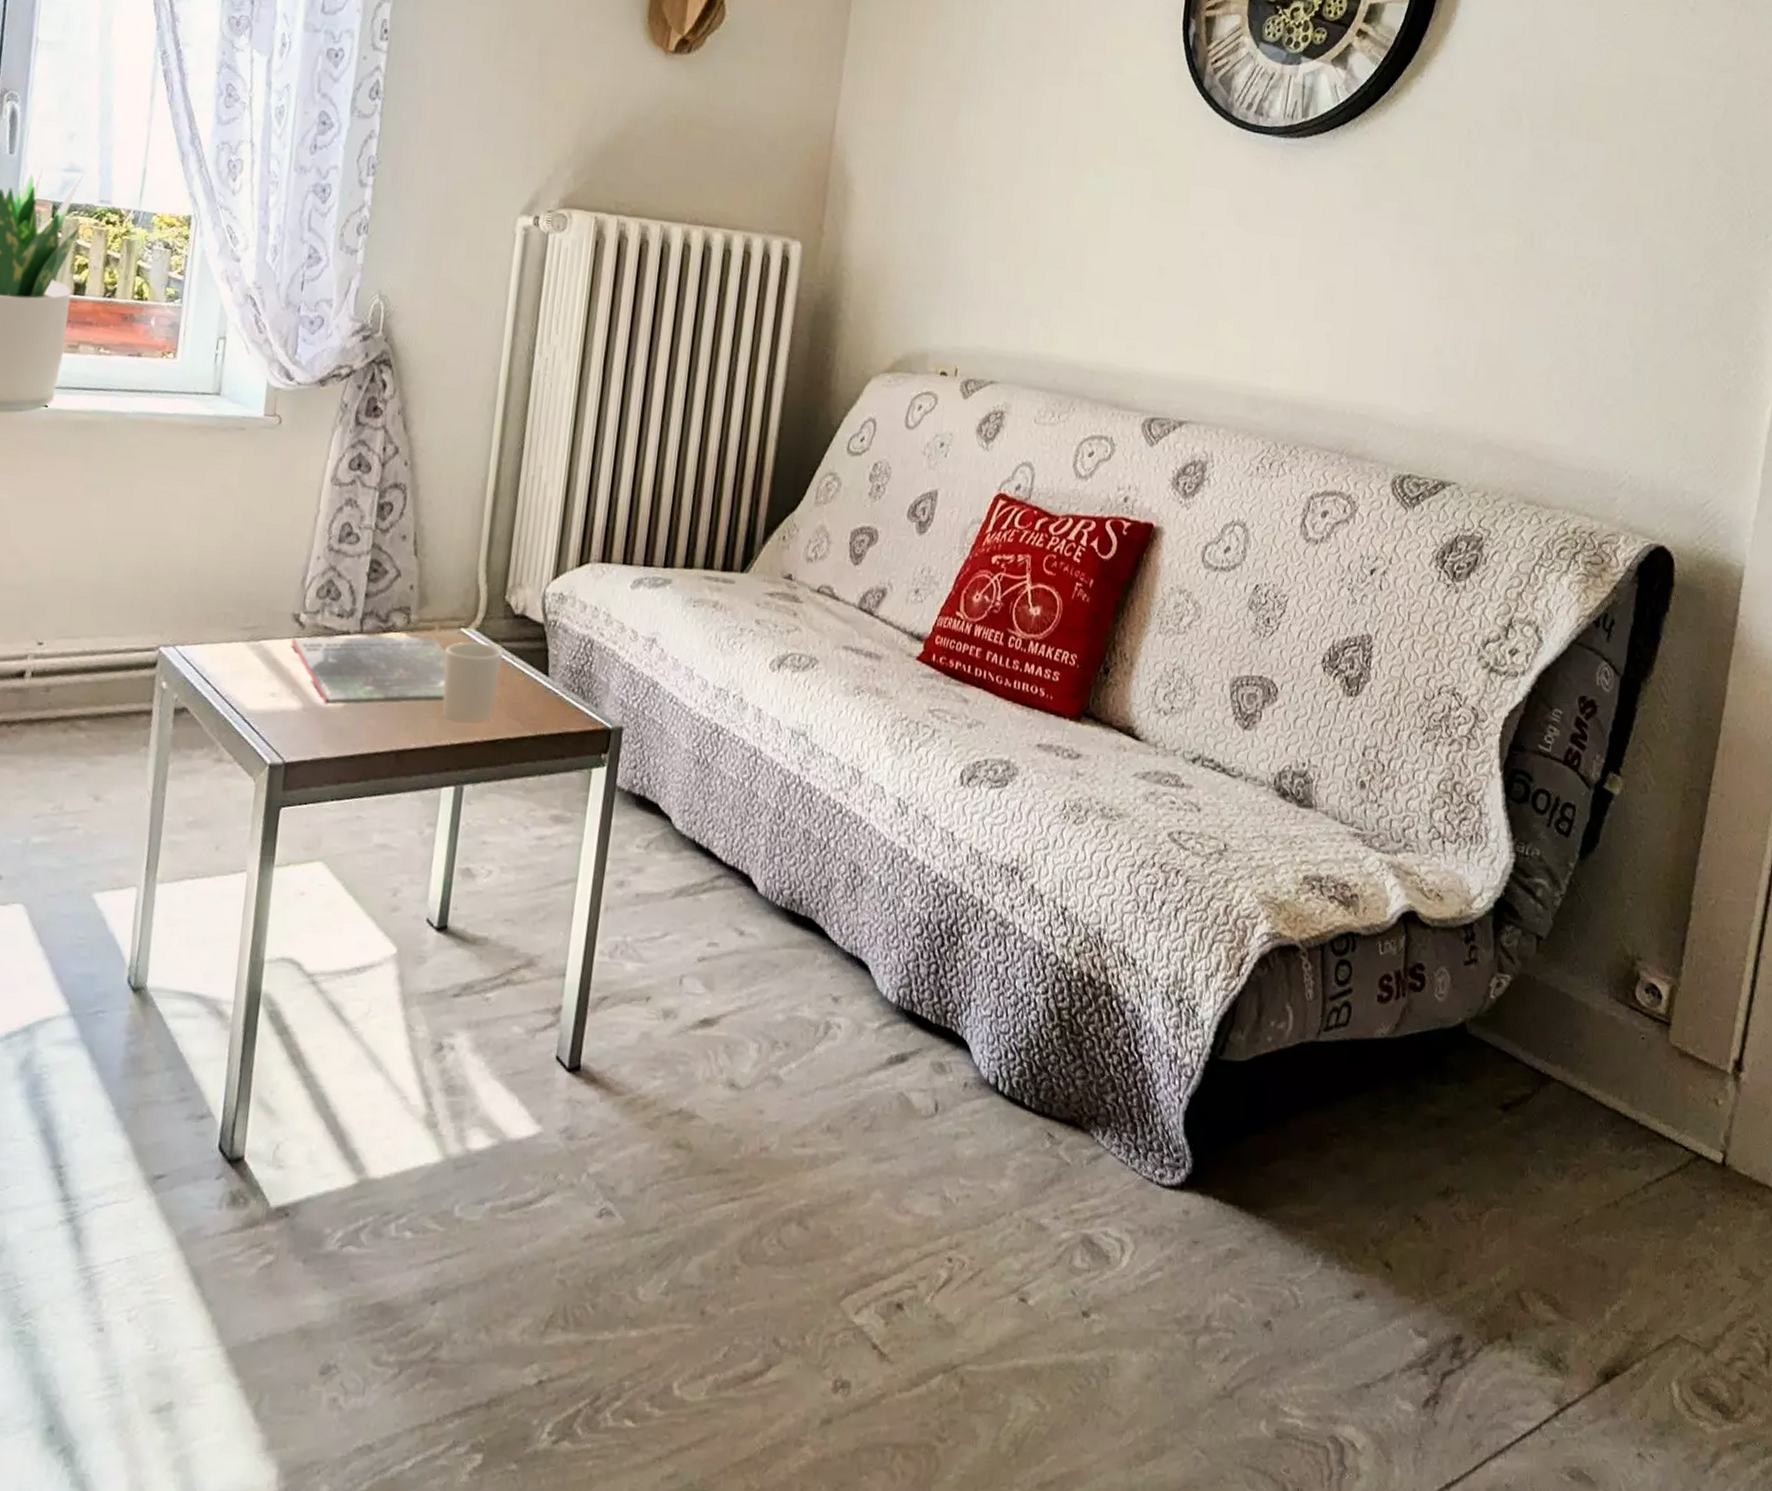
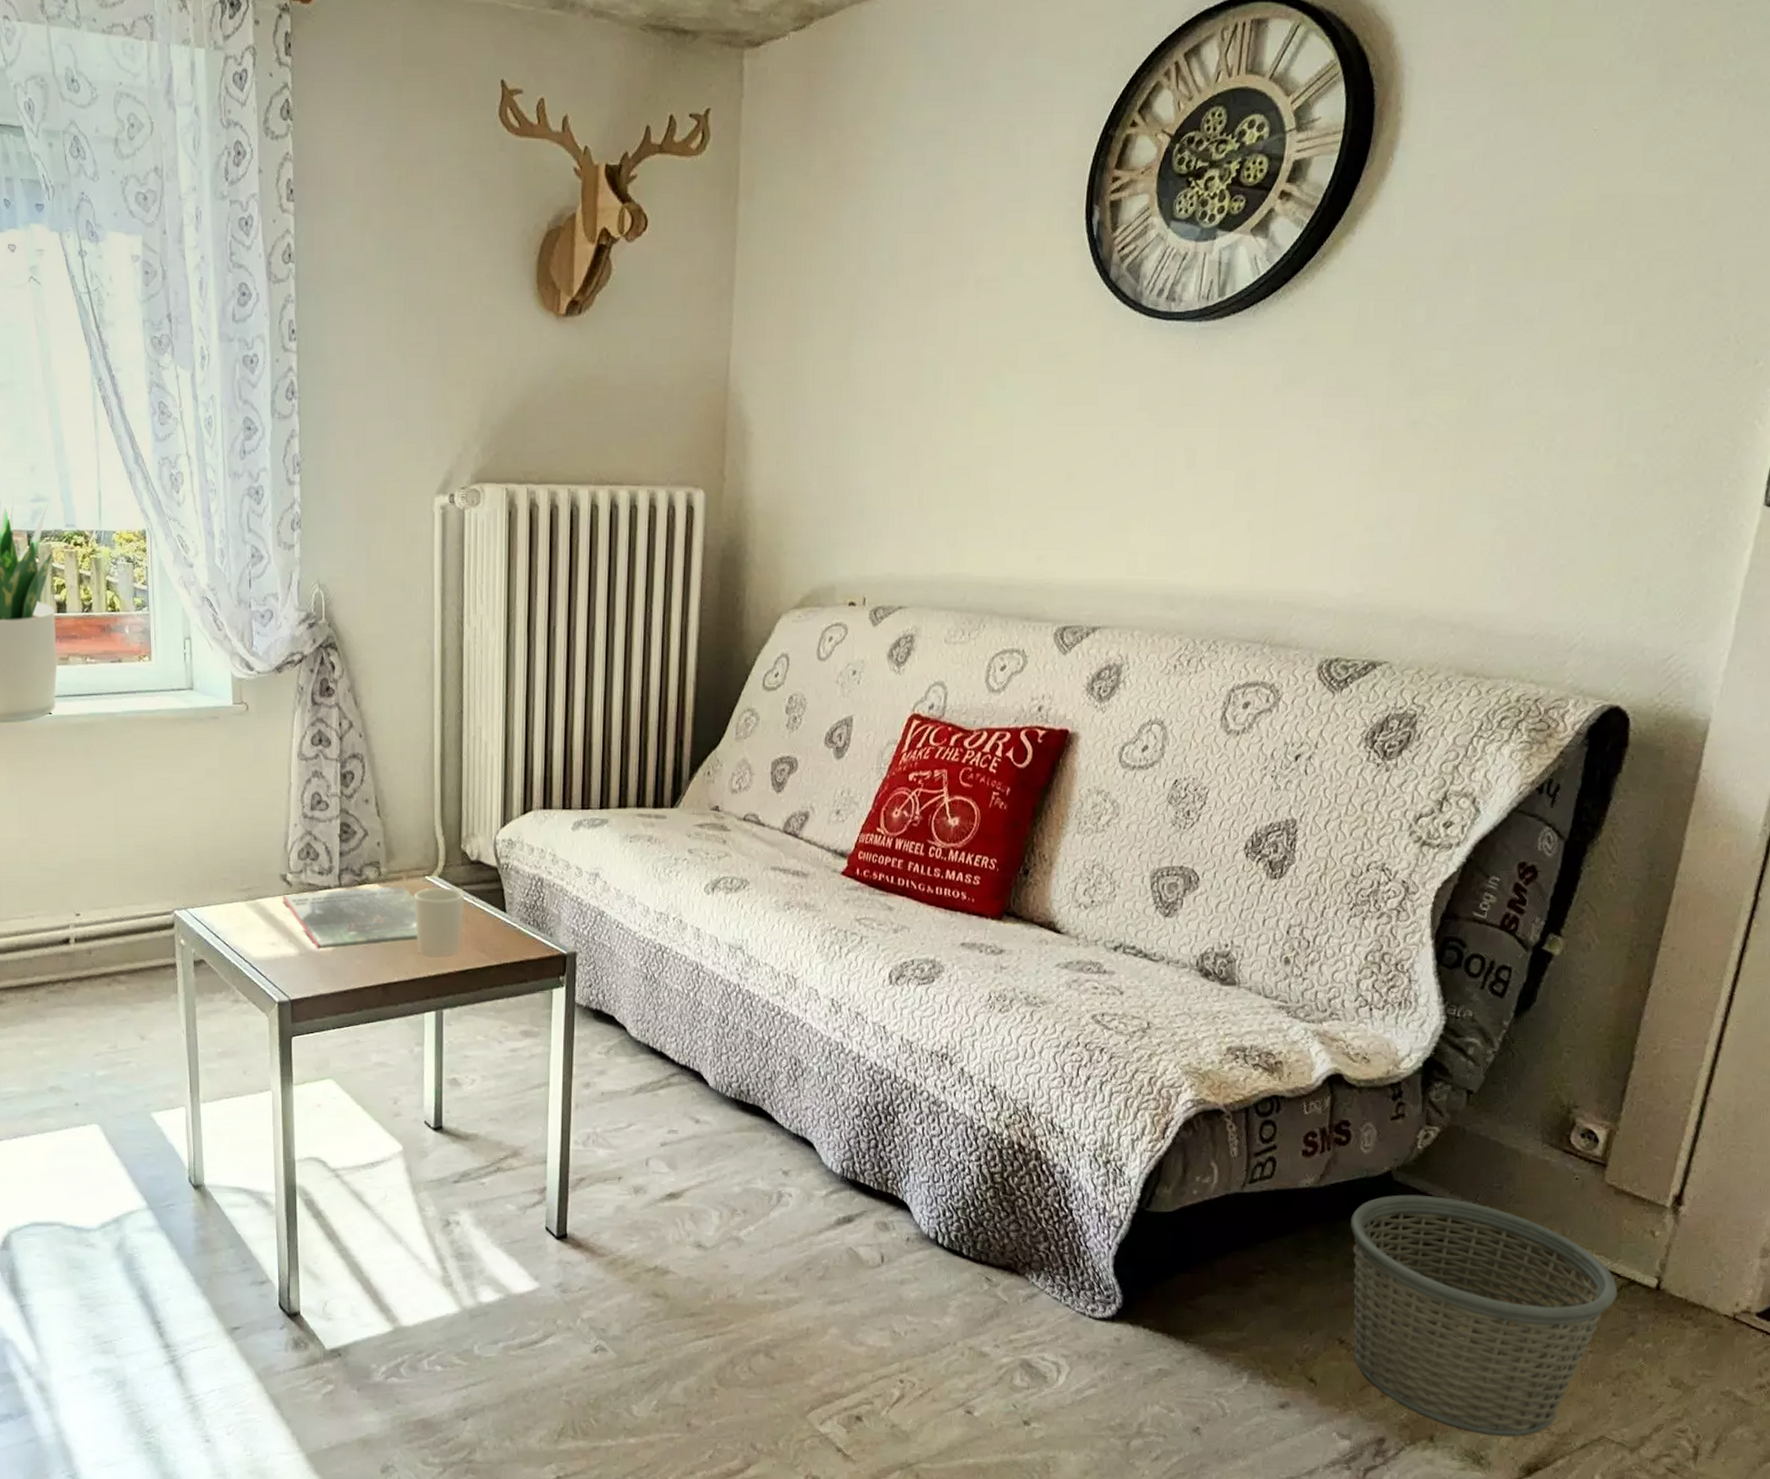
basket: none [1425,1049,1686,1335] -> present [1350,1194,1618,1437]

